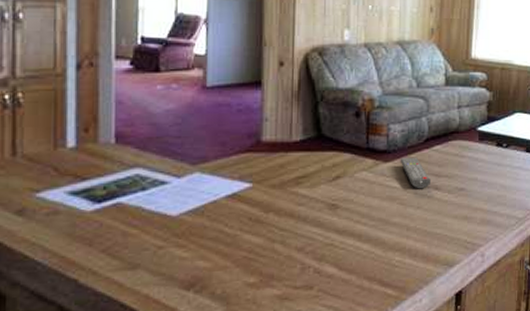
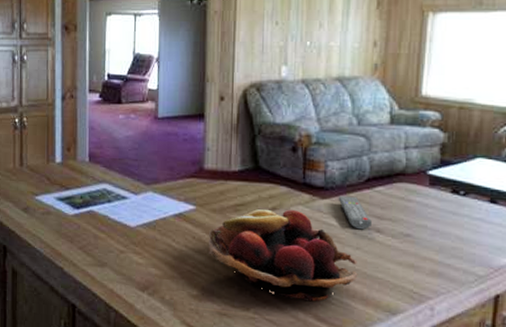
fruit basket: none [266,176,419,269] -> present [208,209,358,302]

